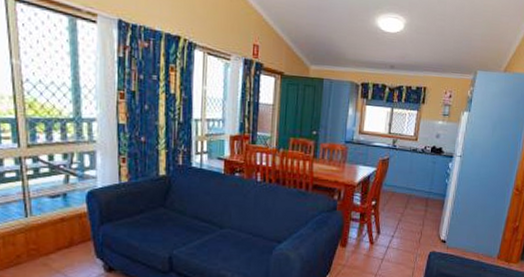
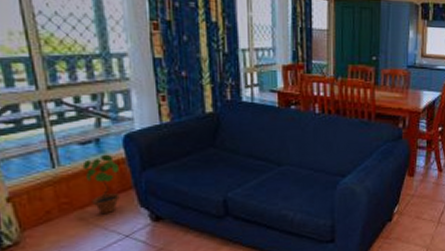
potted plant: none [50,207,82,262] -> present [82,154,120,215]

